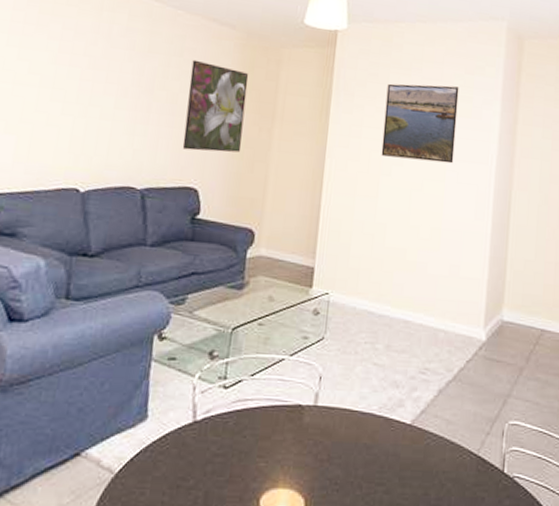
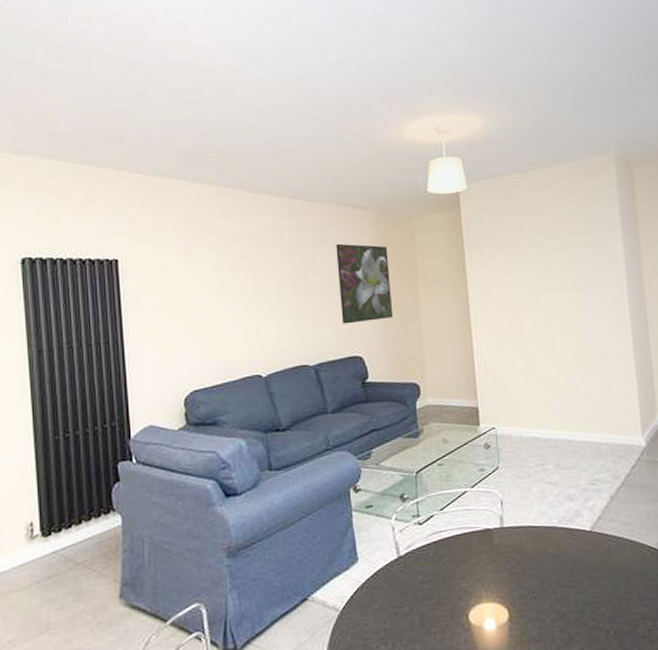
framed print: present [381,83,459,164] -> none [513,222,587,297]

